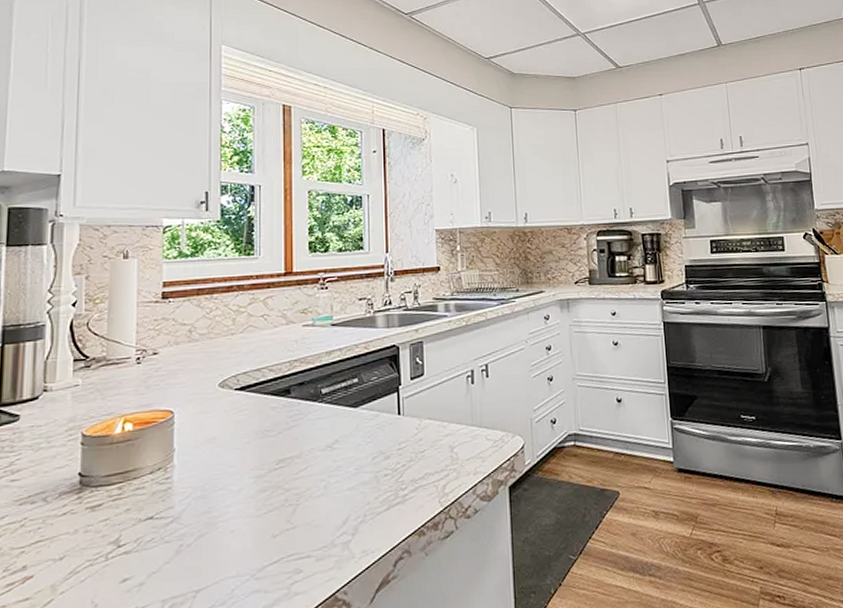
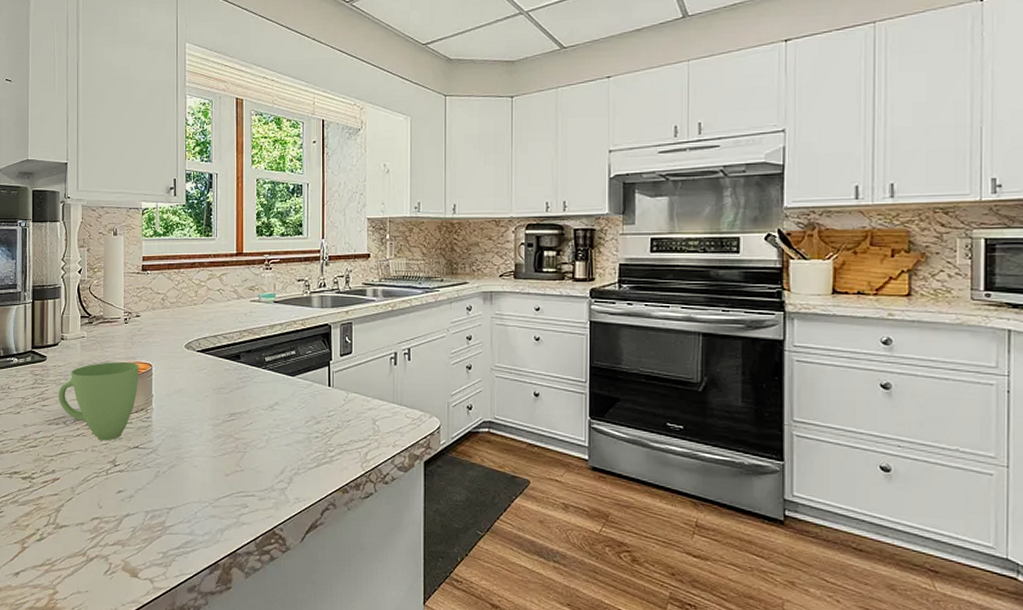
mug: none [35,411,156,517] -> present [58,362,139,441]

